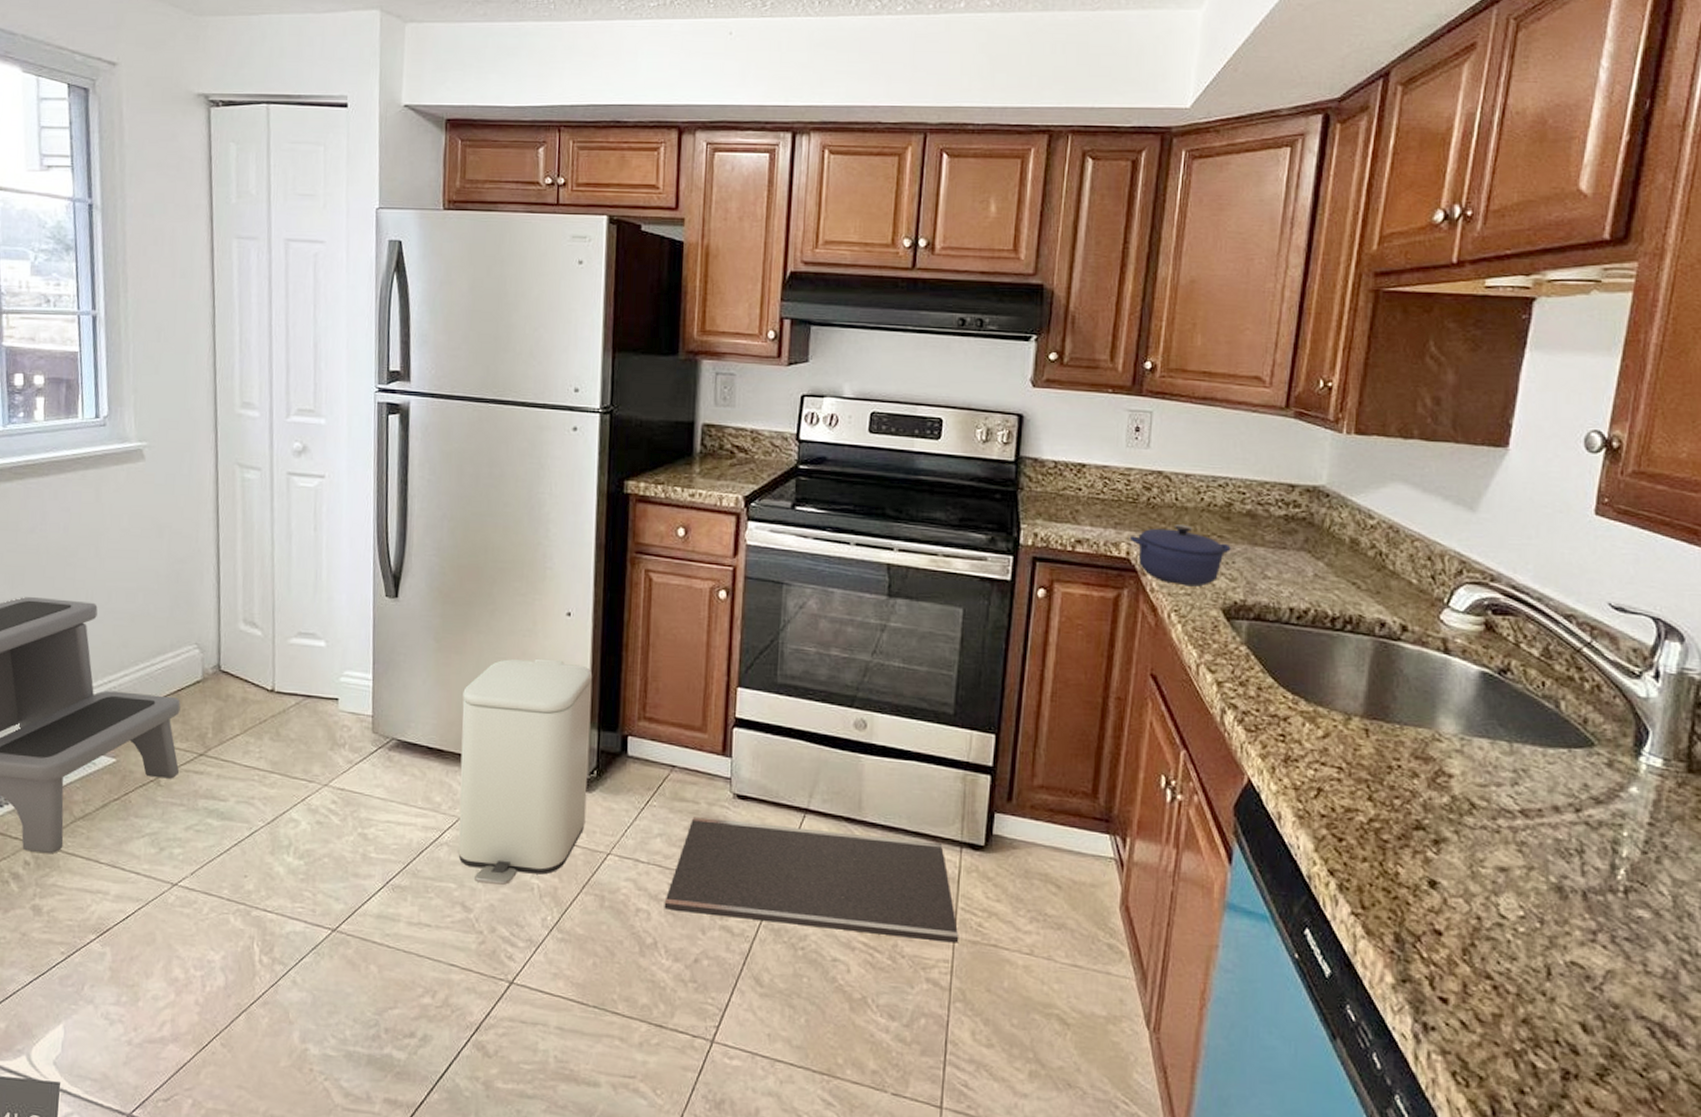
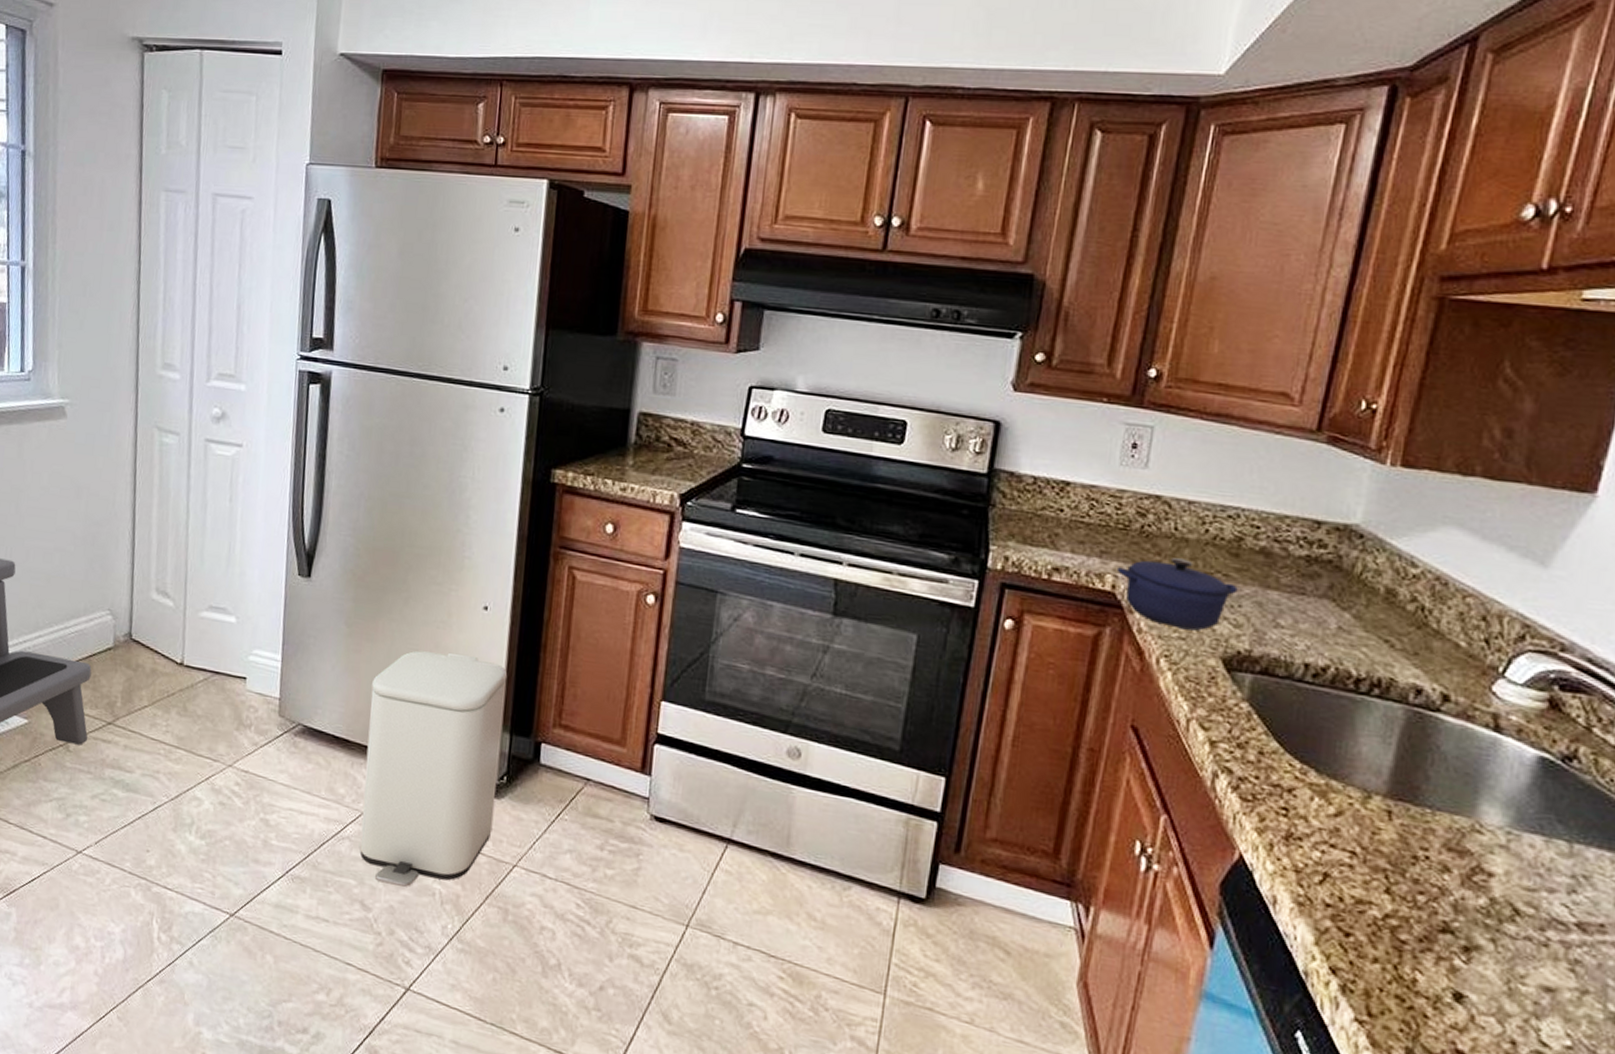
door mat: present [664,817,959,943] -> none [570,835,891,1002]

